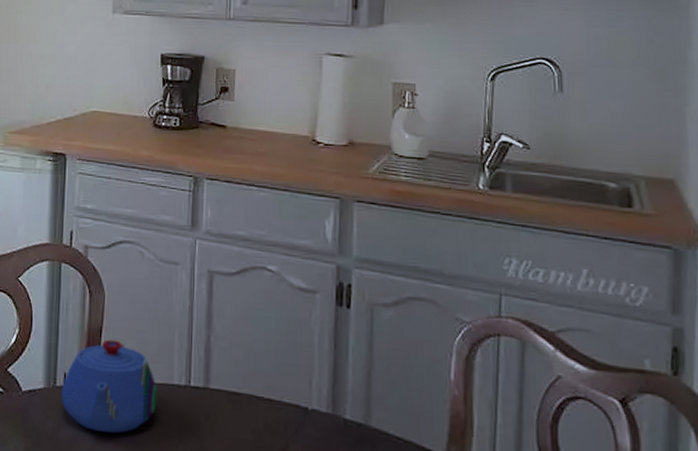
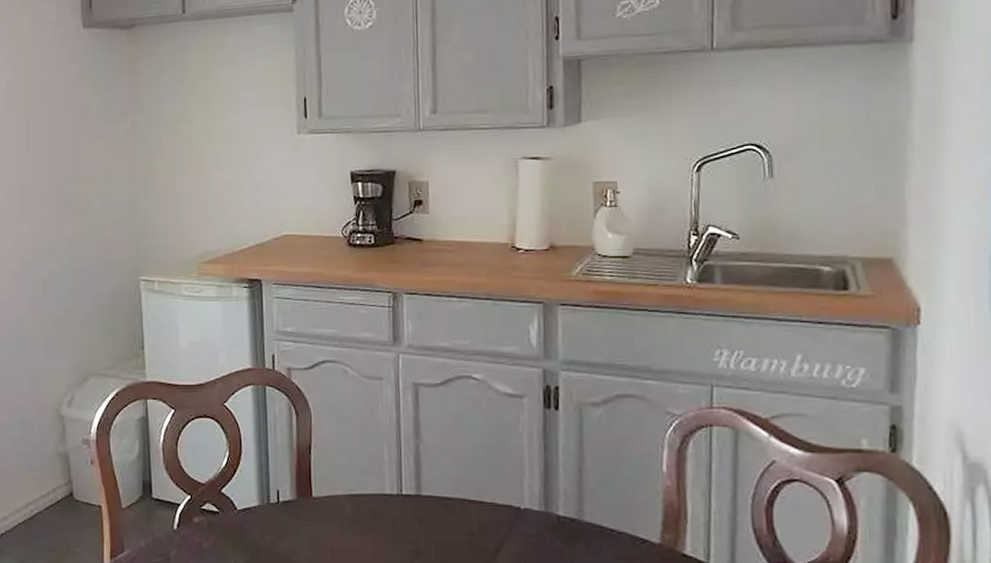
teapot: present [61,339,157,433] -> none [275,456,370,543]

